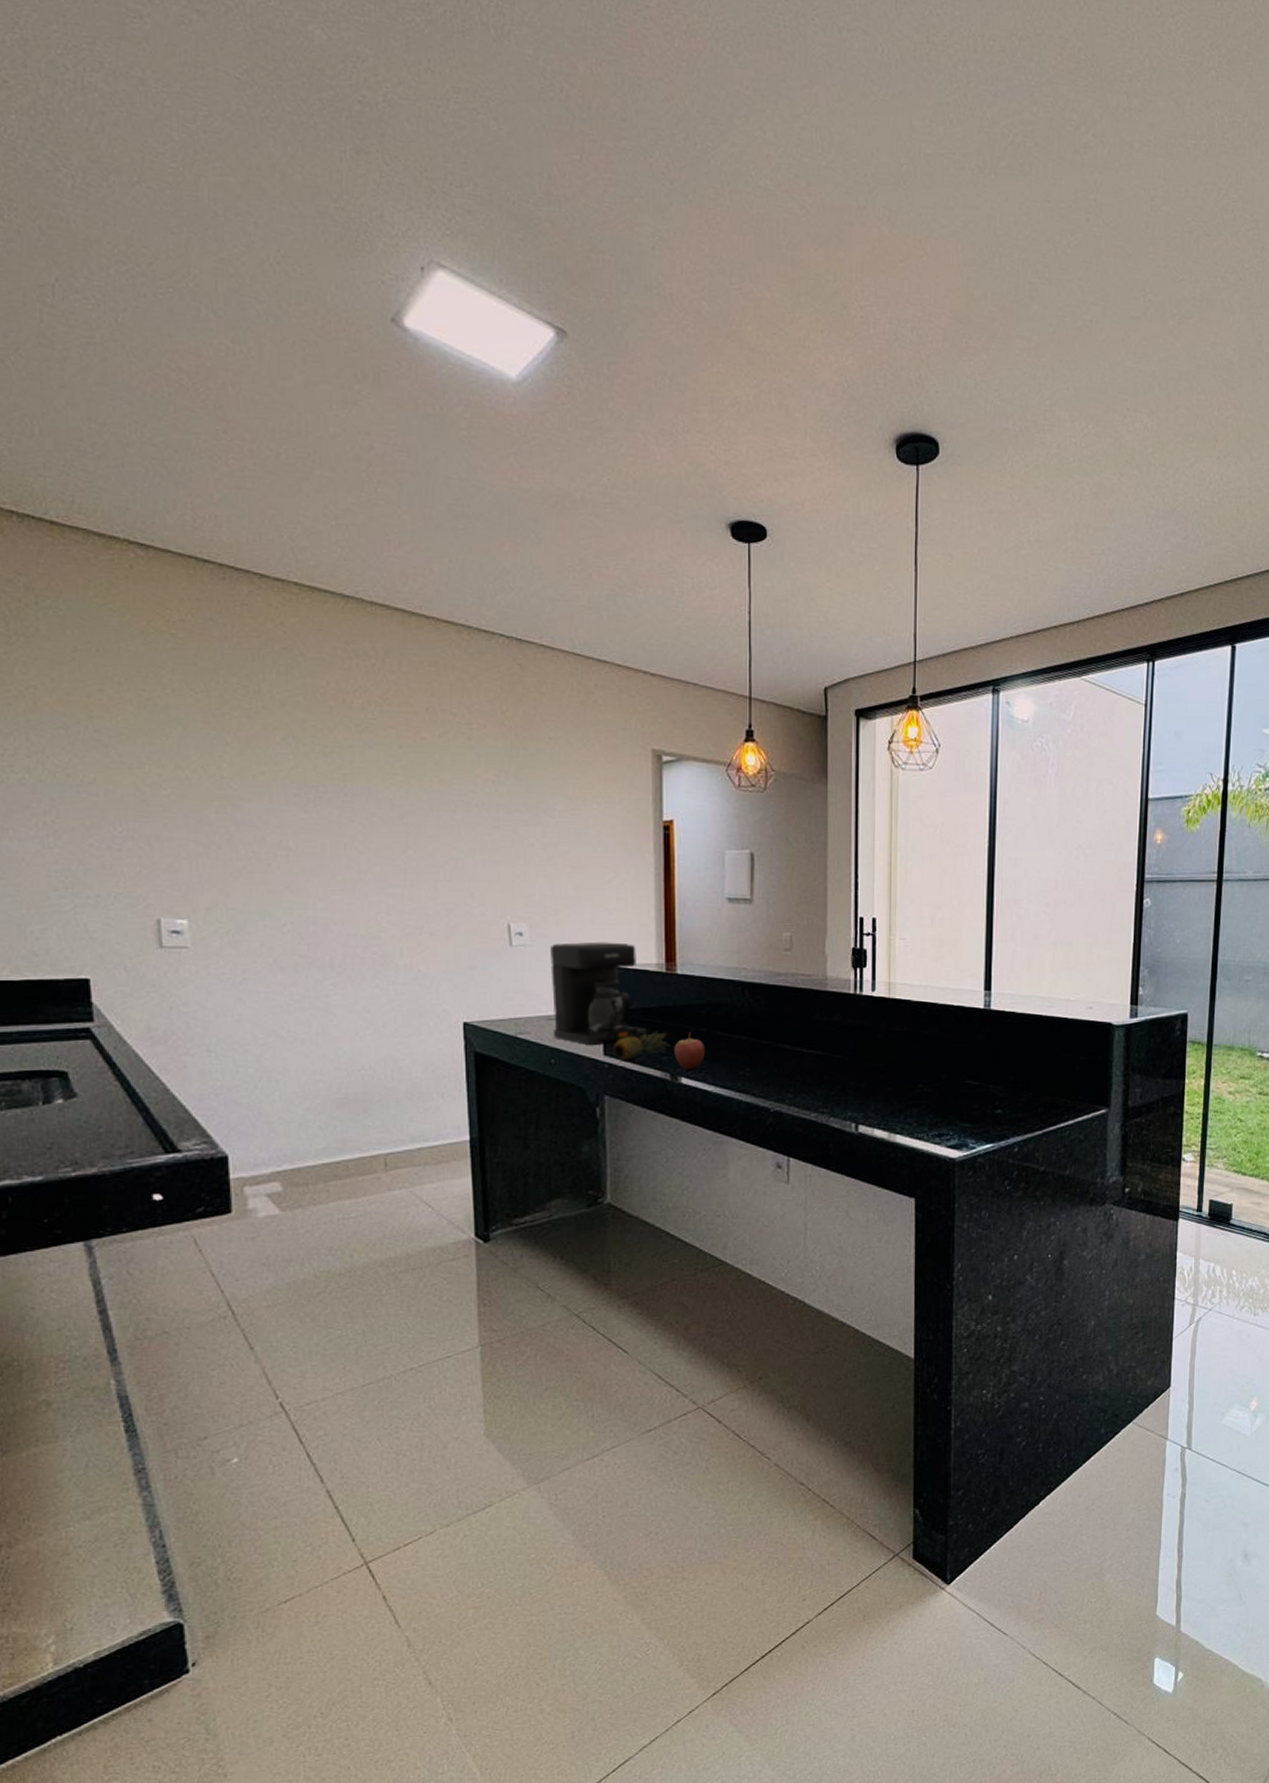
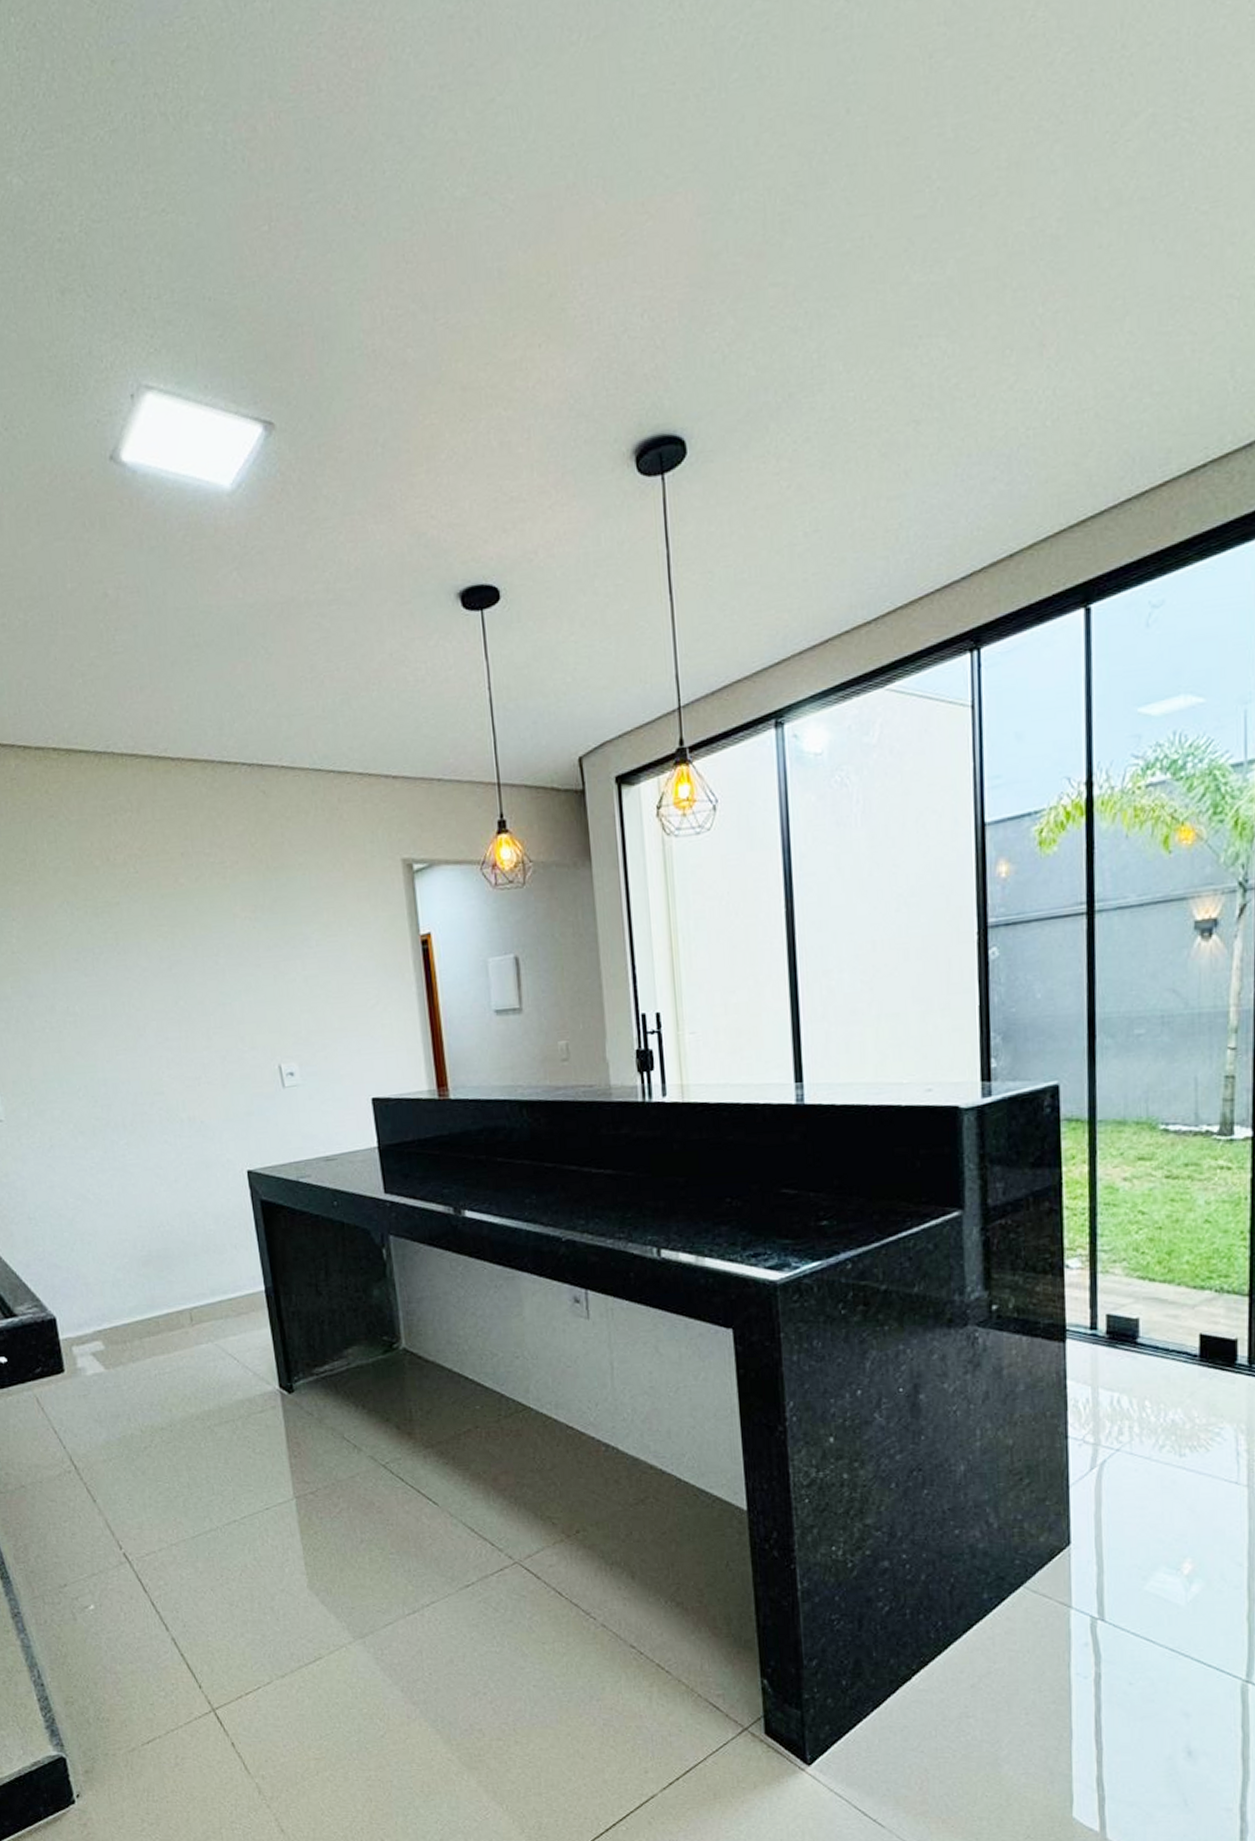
coffee maker: present [550,941,648,1045] -> none [321,1072,426,1183]
fruit: present [613,1031,670,1060] -> none [392,1162,450,1197]
fruit: present [674,1032,706,1070] -> none [454,1161,488,1202]

